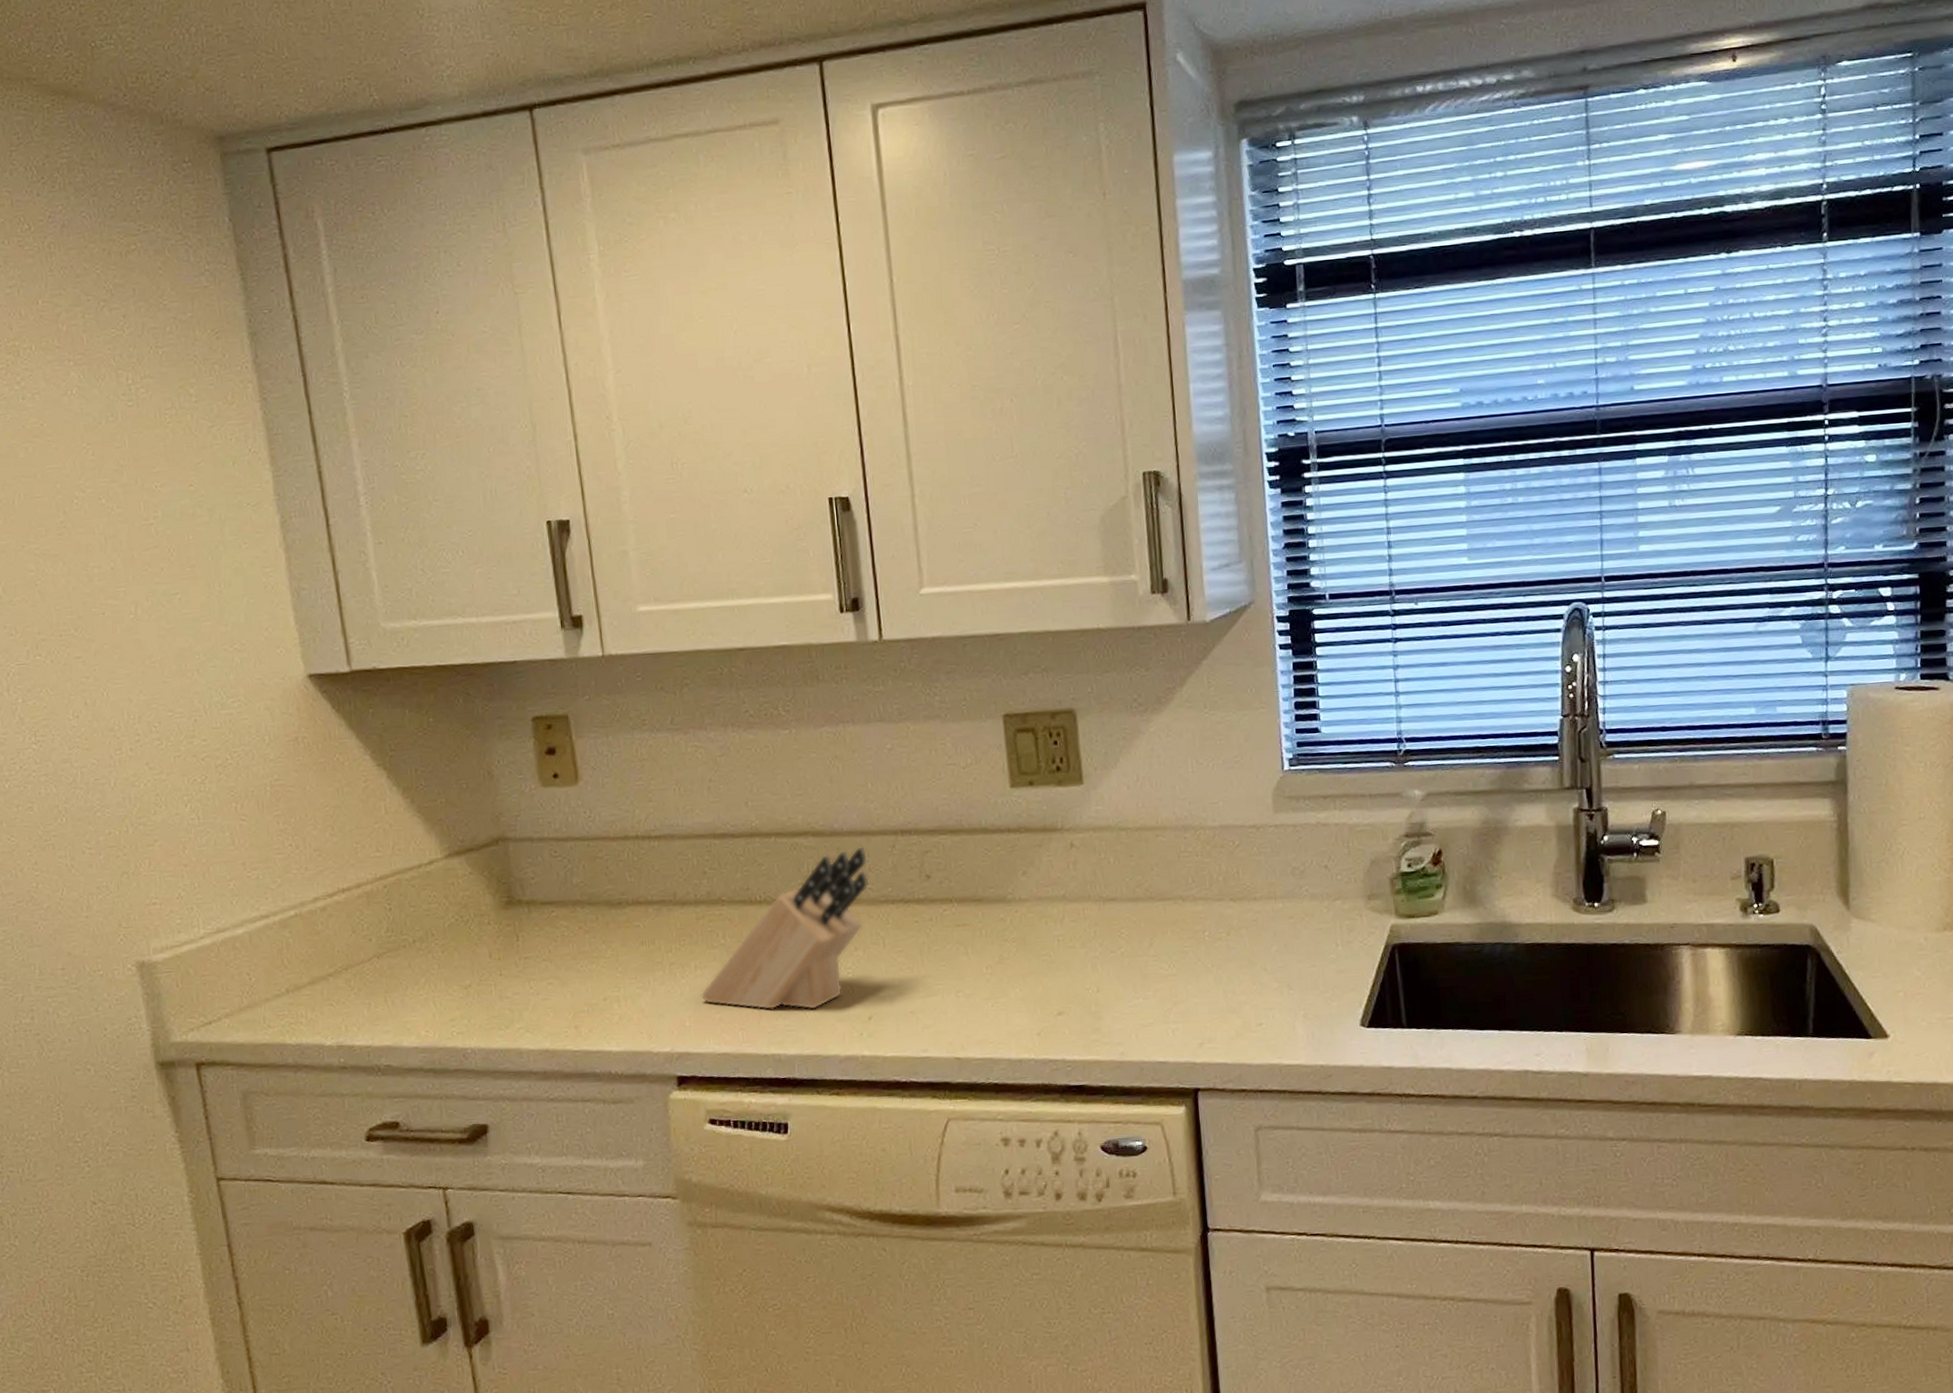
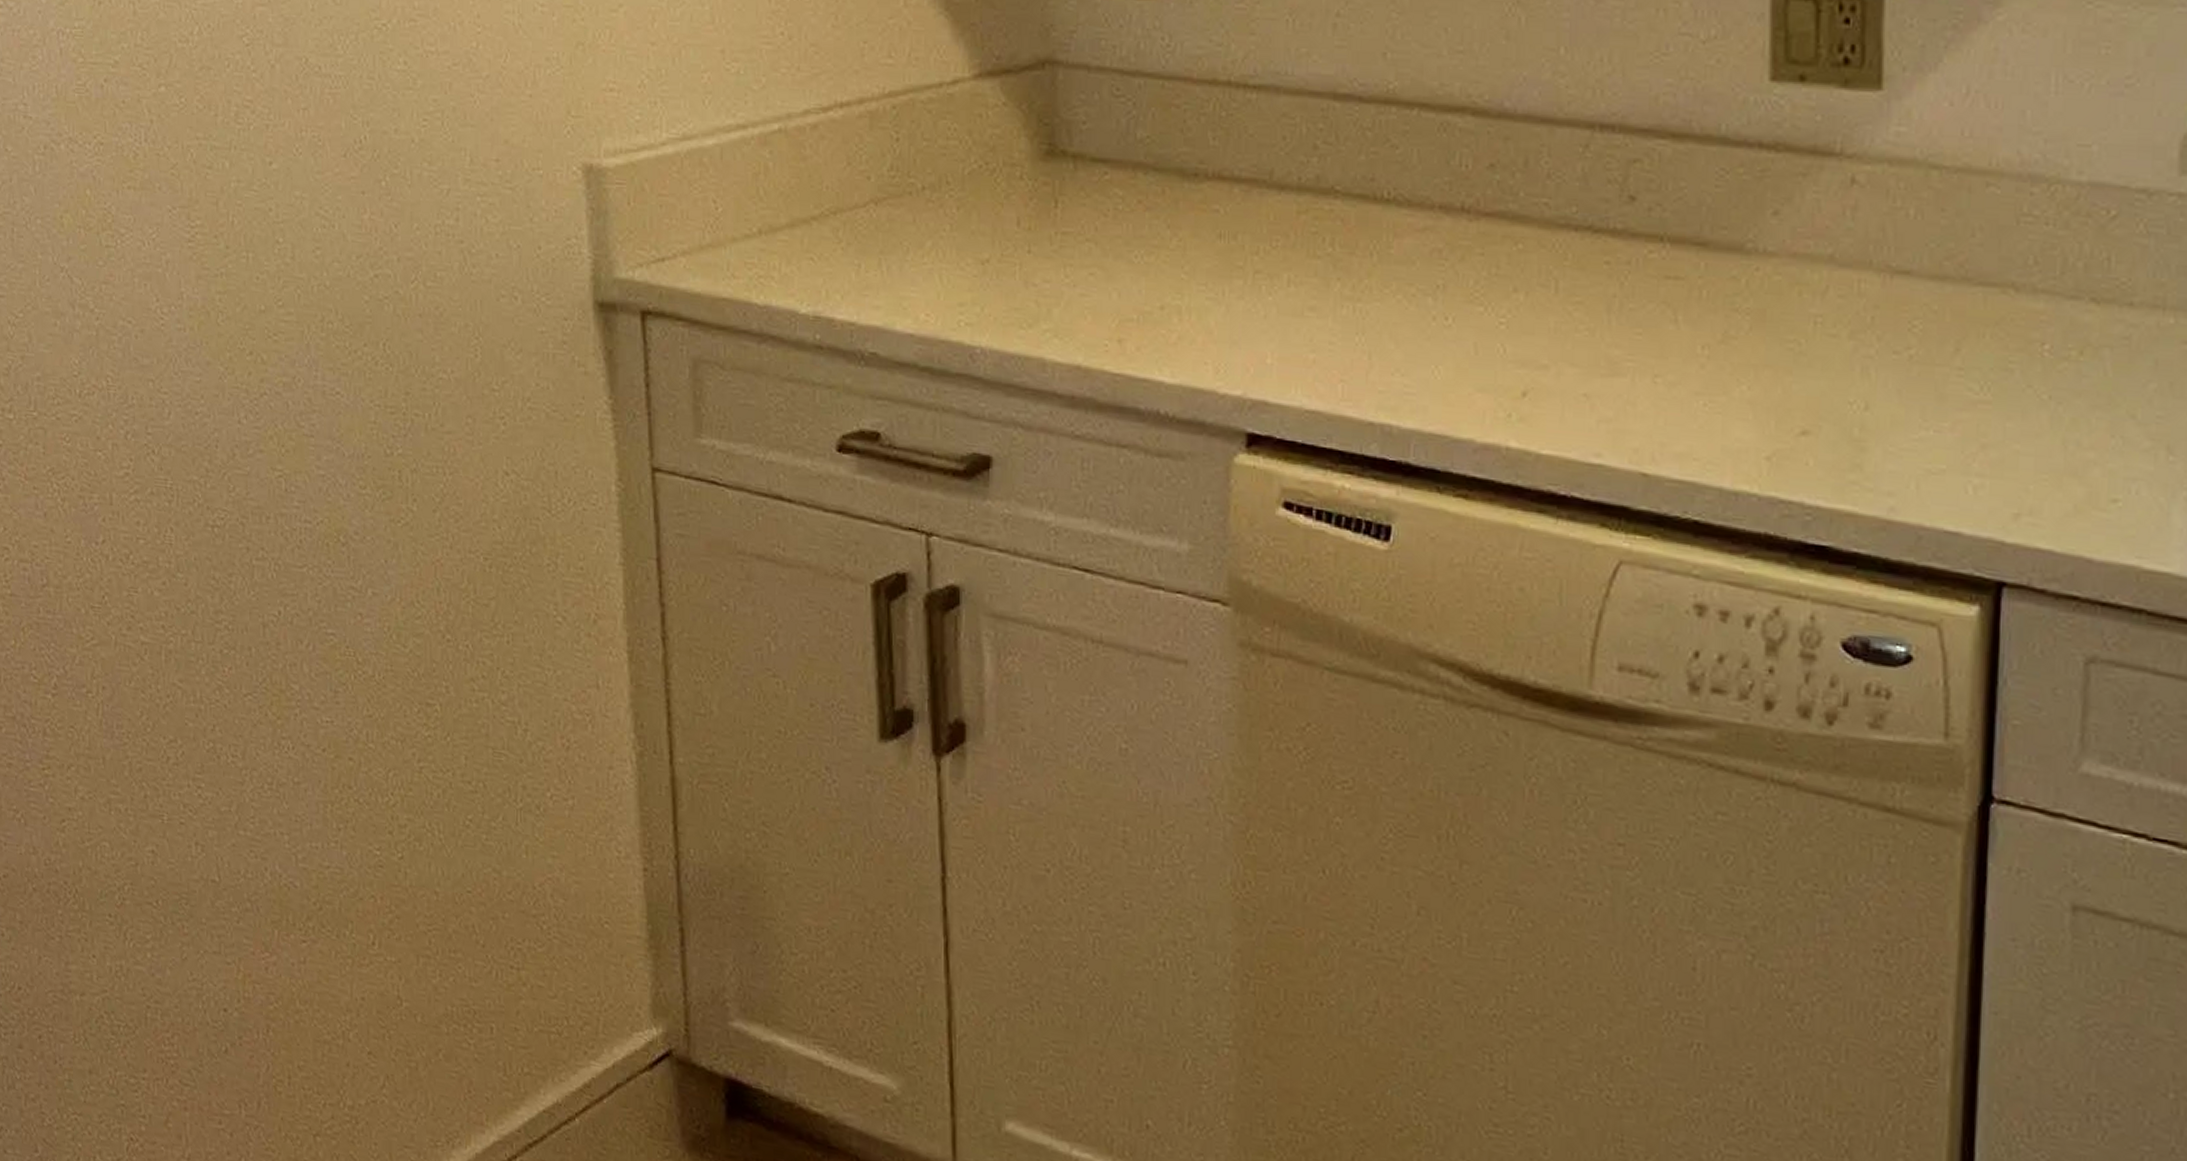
knife block: present [700,847,869,1010] -> none [1291,140,1548,369]

